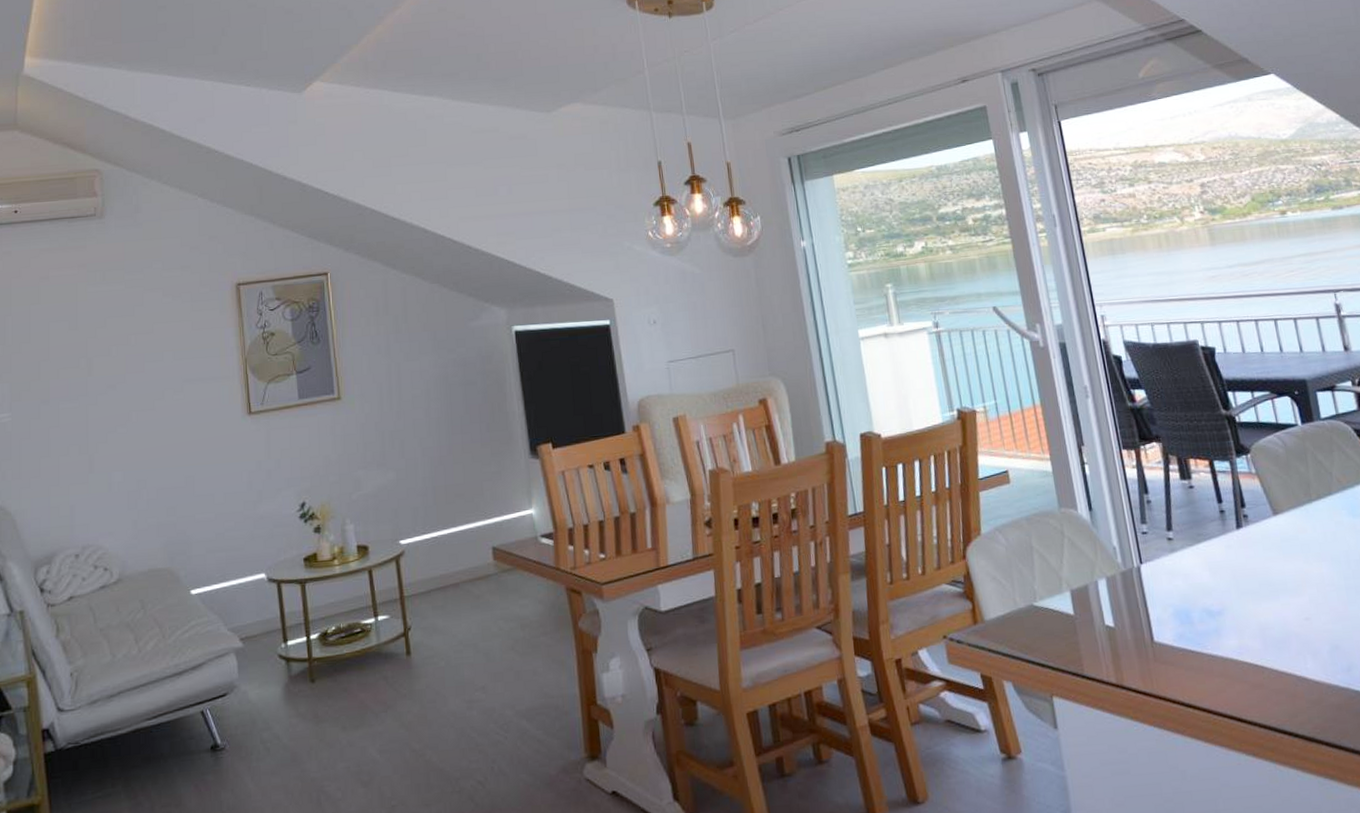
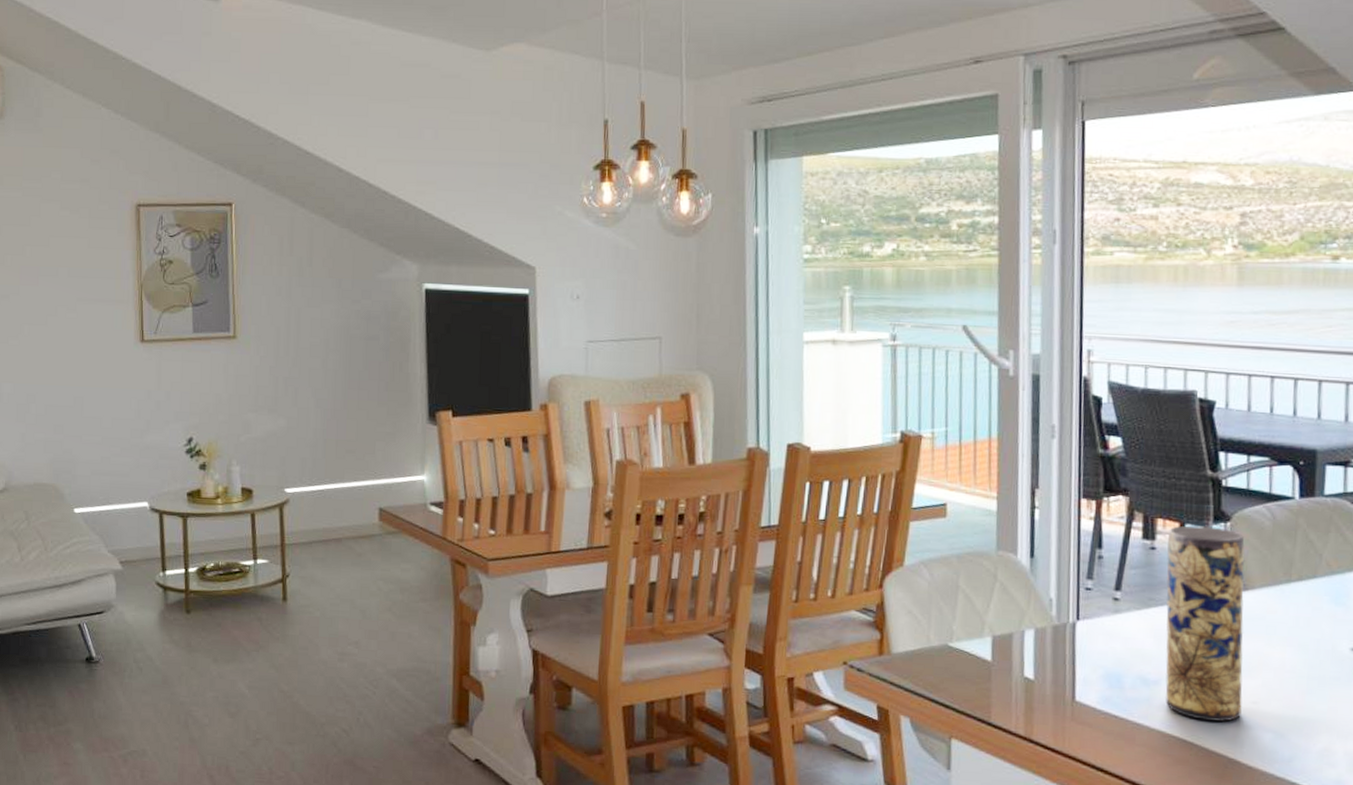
vase: none [1200,460,1298,643] -> present [1165,525,1245,722]

